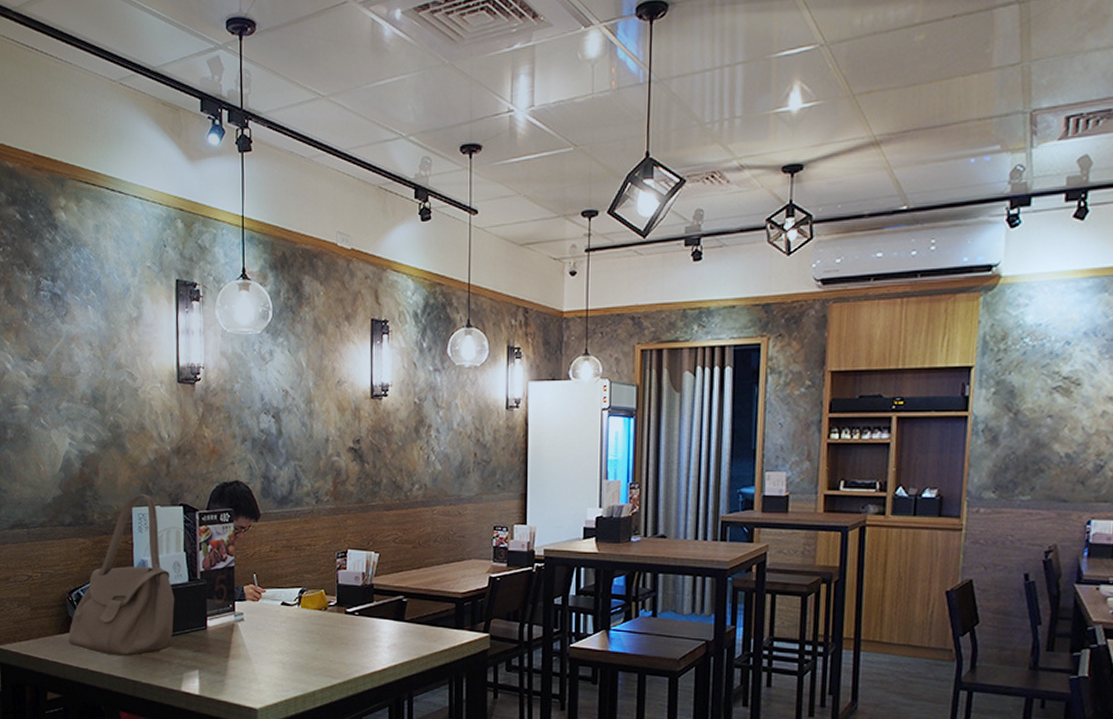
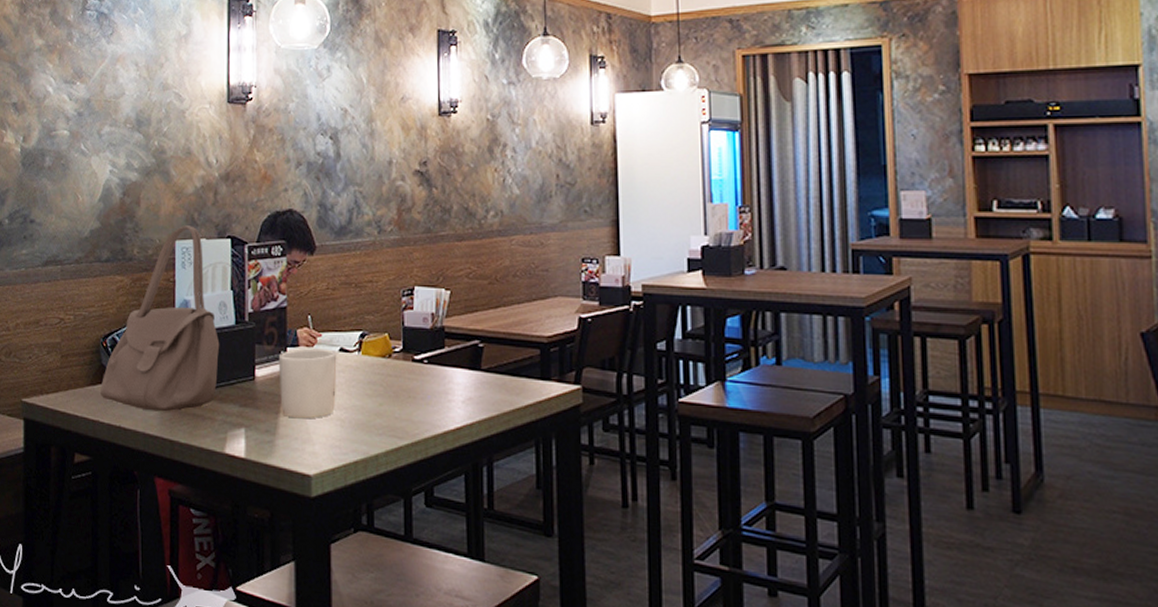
mug: none [227,602,279,662] -> present [278,348,337,419]

